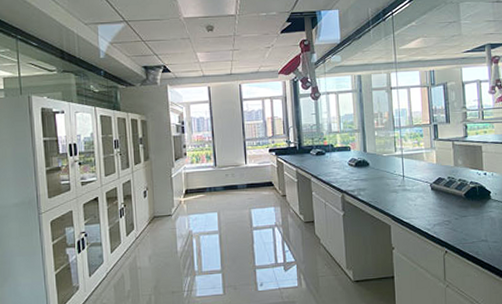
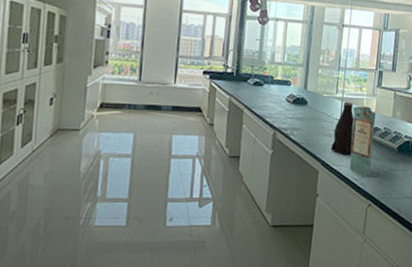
bottle: none [398,158,420,209] -> present [330,101,354,157]
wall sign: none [414,159,442,226] -> present [349,106,376,177]

